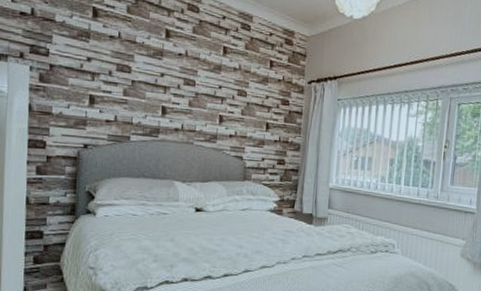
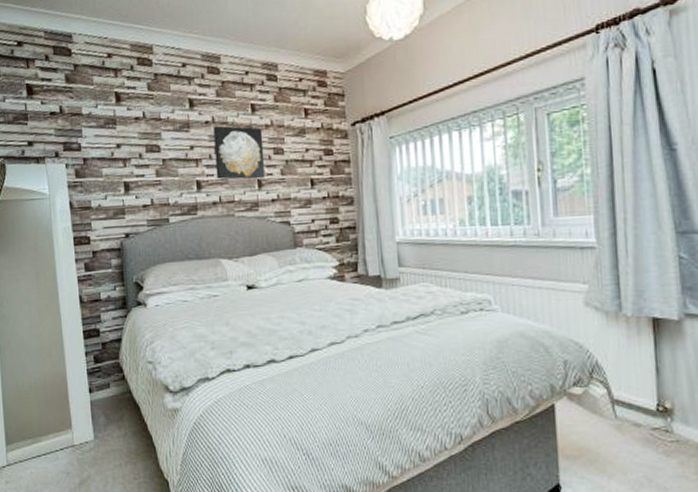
wall art: none [182,59,231,115] -> present [213,125,266,180]

